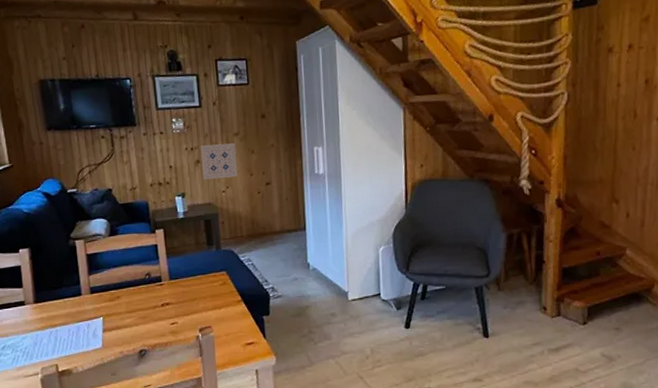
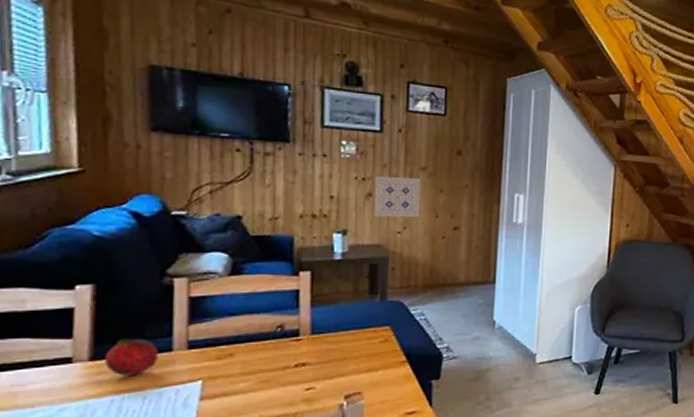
fruit: none [43,286,74,314] -> present [105,338,158,376]

